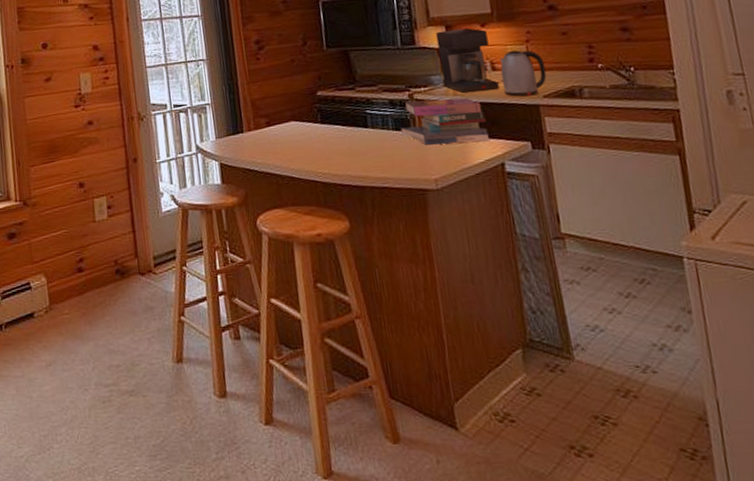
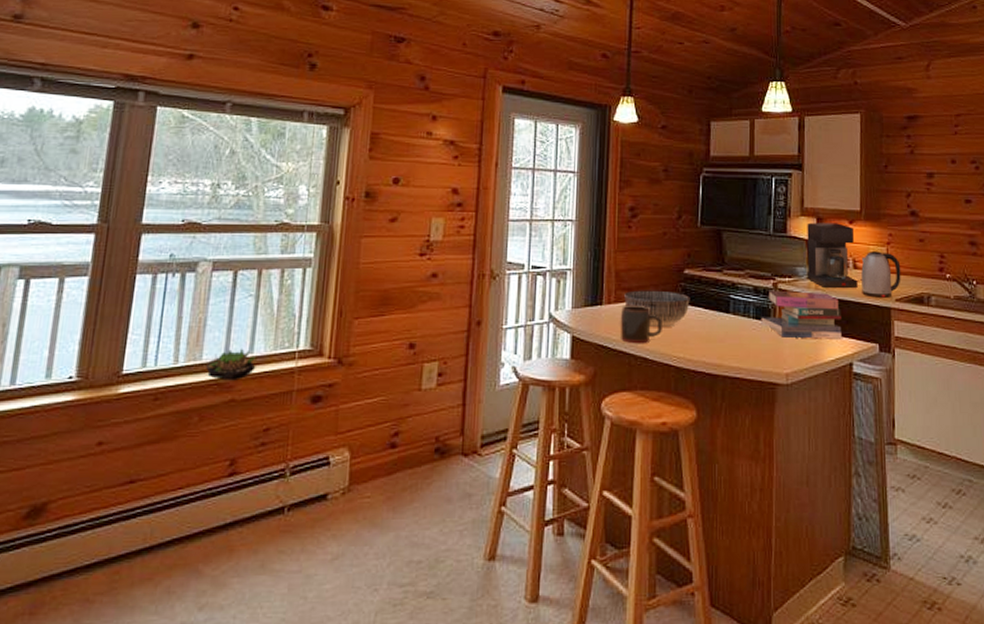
mug: none [262,129,304,165] -> present [620,304,662,343]
bowl: none [263,113,328,149] -> present [624,290,690,328]

